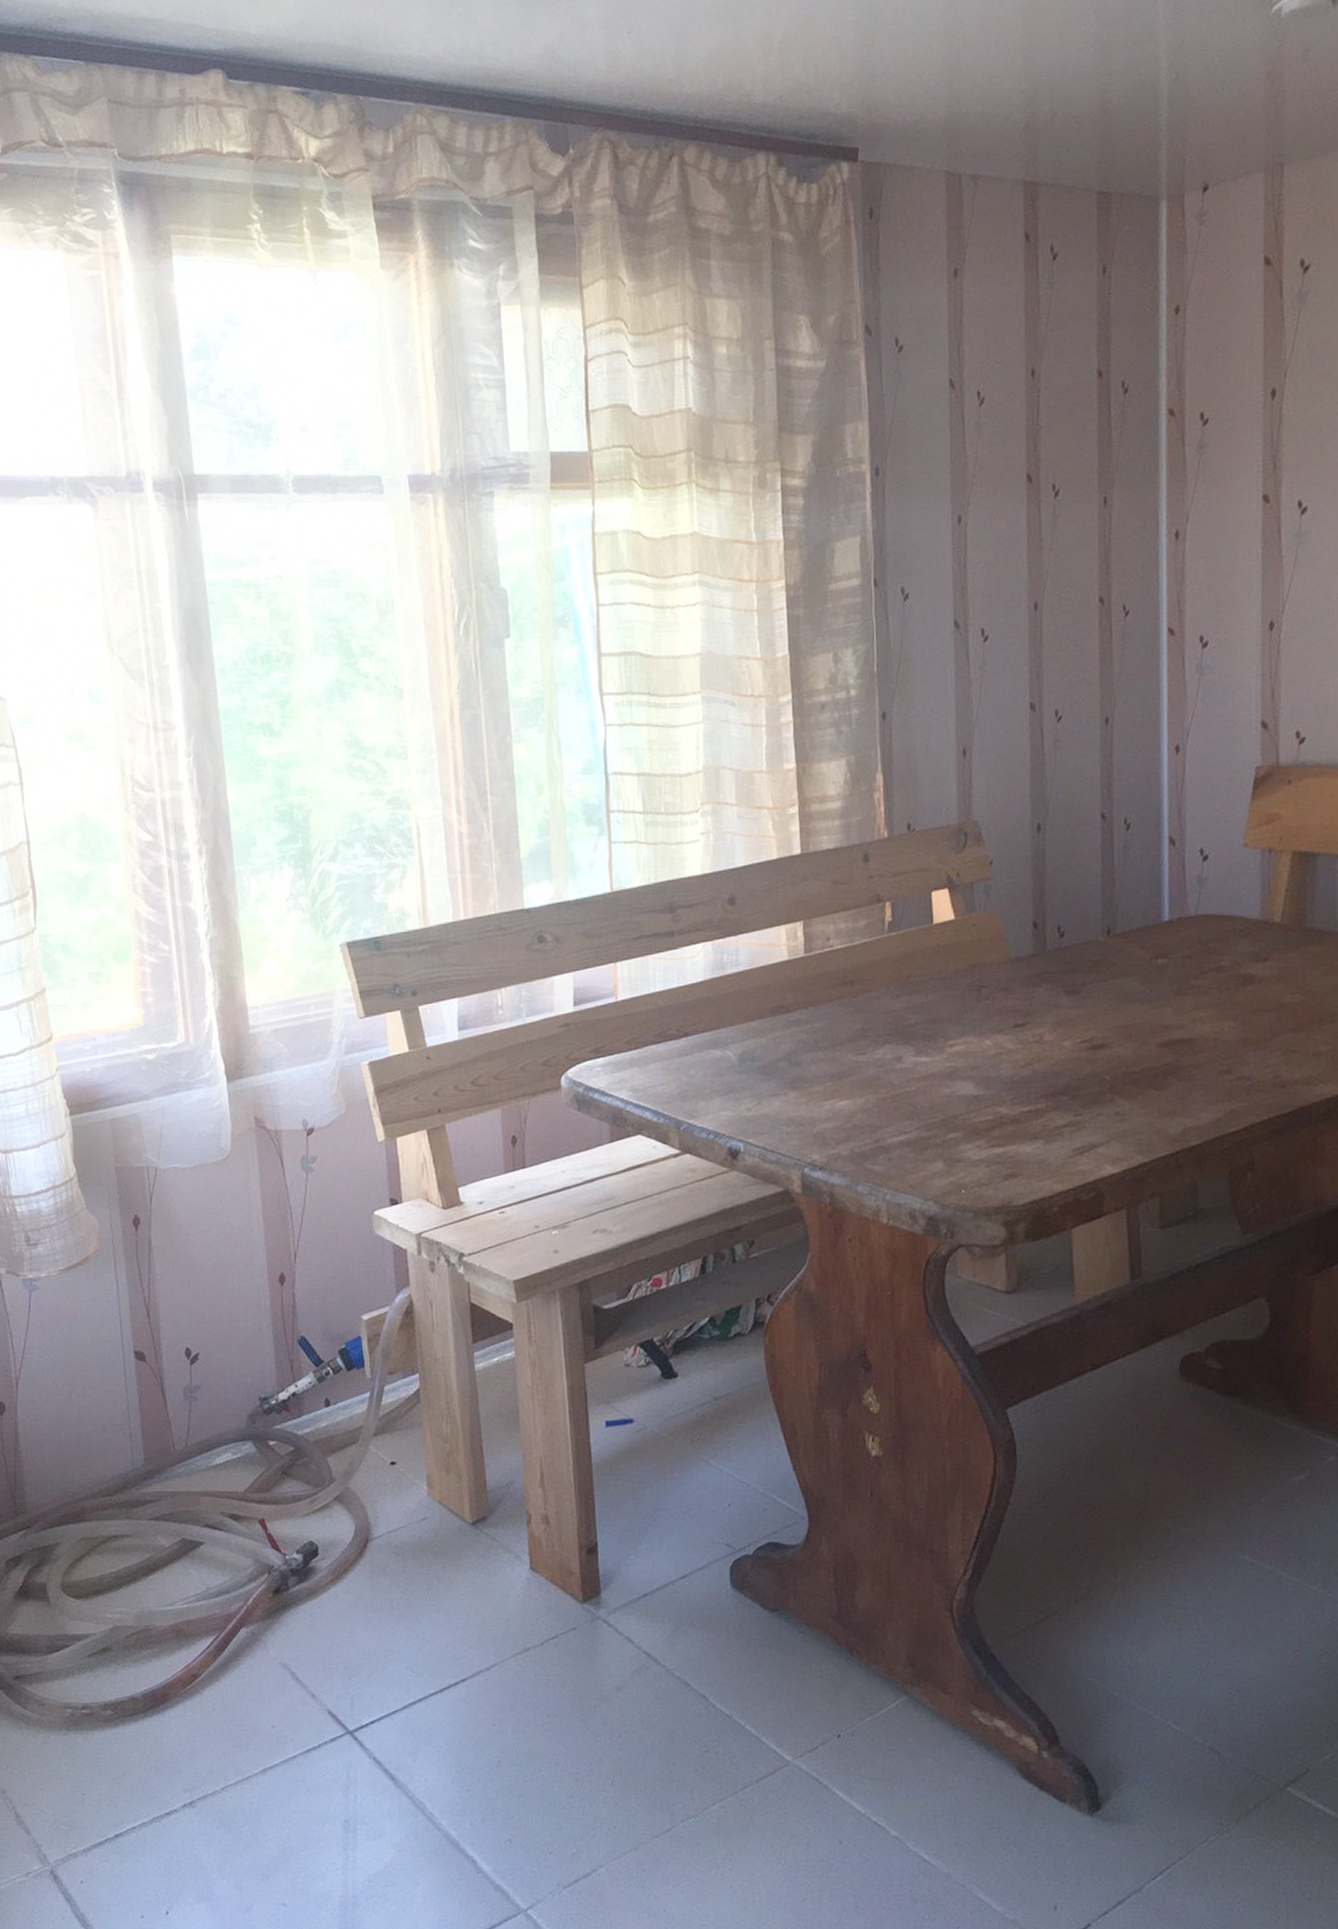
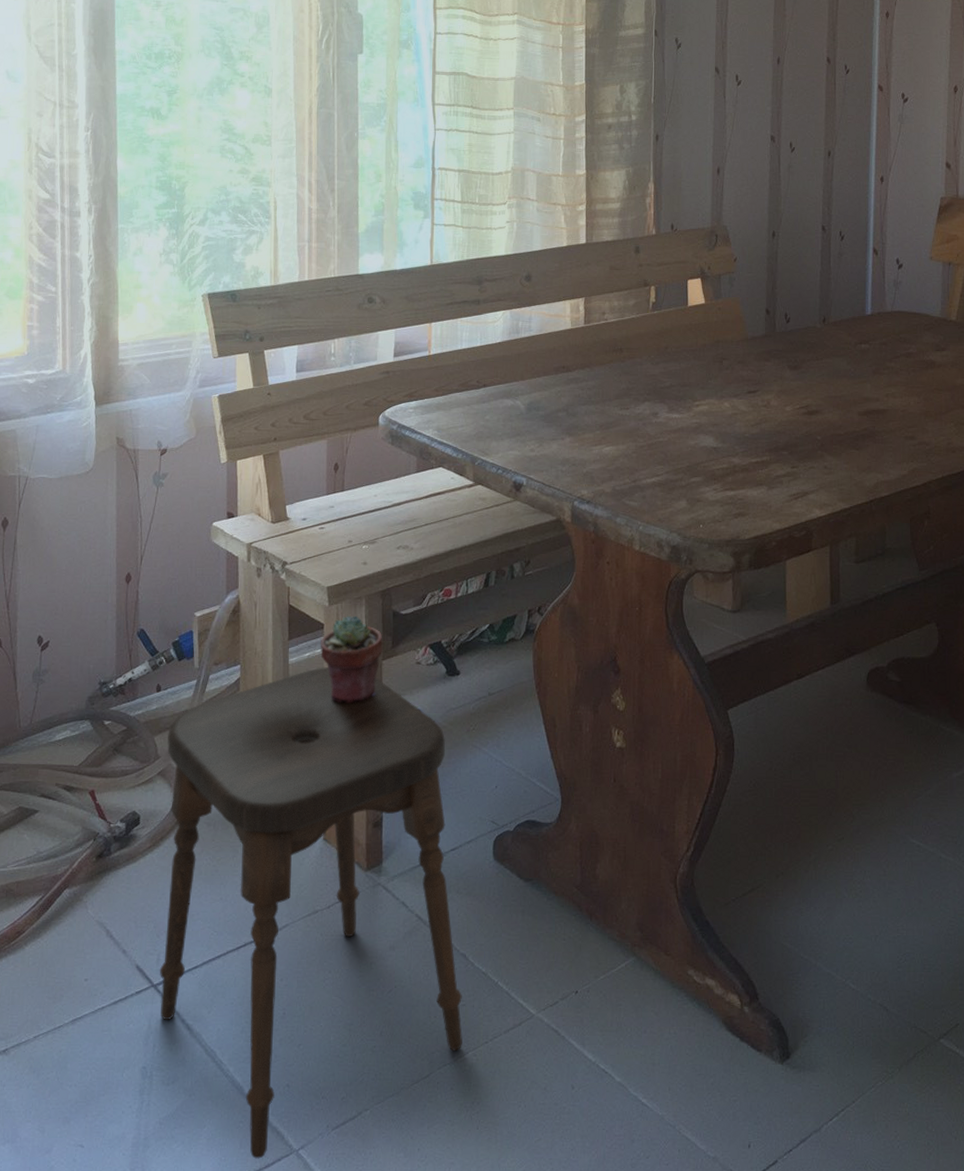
stool: none [342,1373,708,1919] -> present [159,667,463,1159]
potted succulent: none [511,1312,584,1413] -> present [321,615,383,702]

